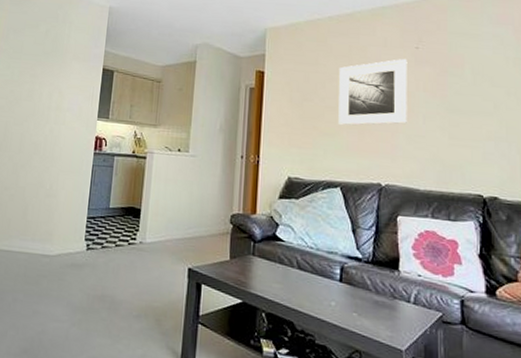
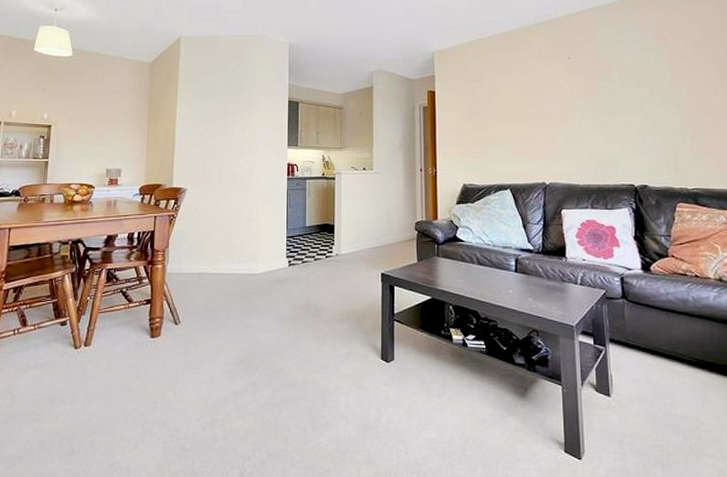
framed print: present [338,58,408,126] -> none [501,68,565,134]

